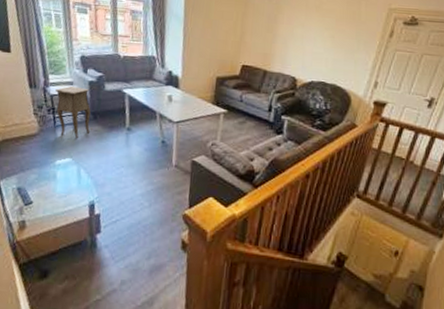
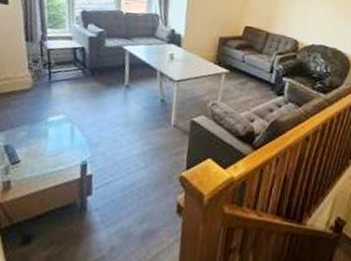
side table: present [55,86,92,138] -> none [52,41,90,94]

